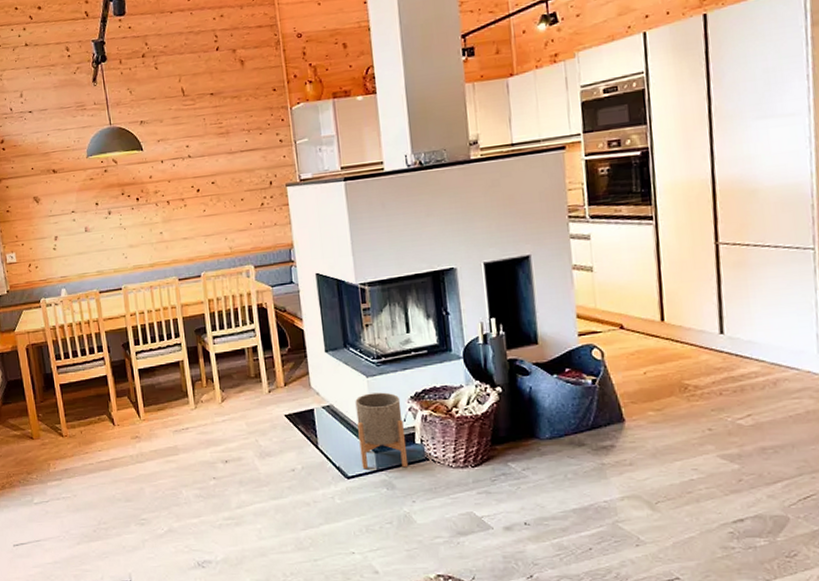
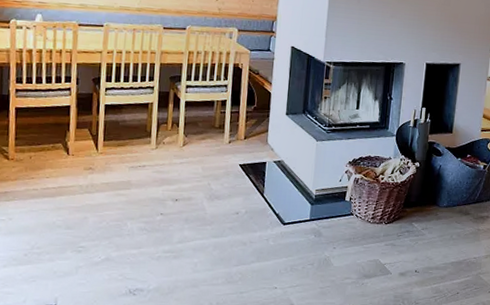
planter: present [355,392,409,469] -> none [298,154,341,220]

